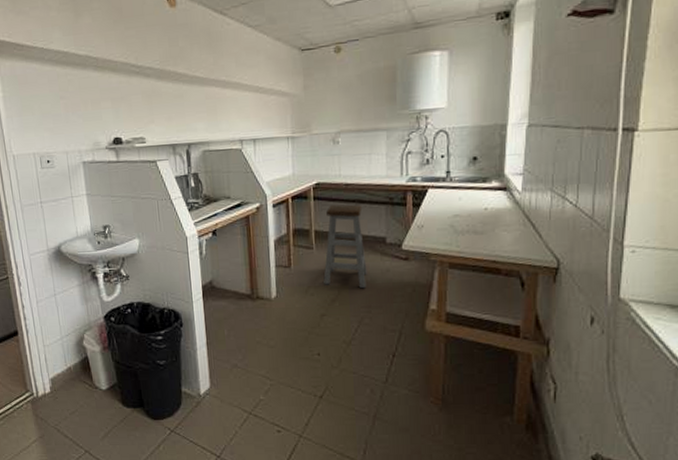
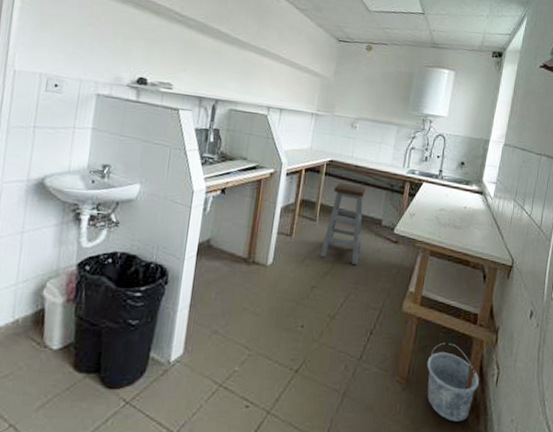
bucket: none [463,359,531,441] -> present [427,342,479,422]

